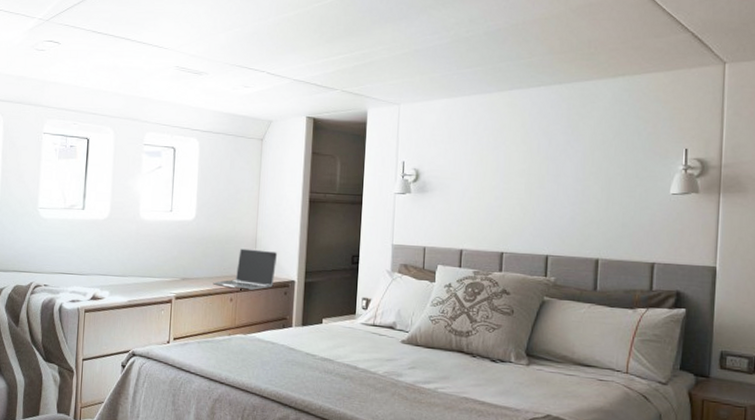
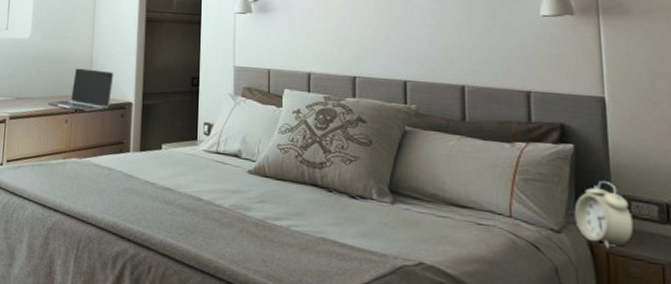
alarm clock: none [679,340,728,396] -> present [574,181,635,249]

